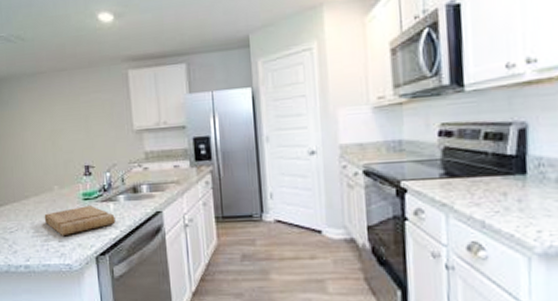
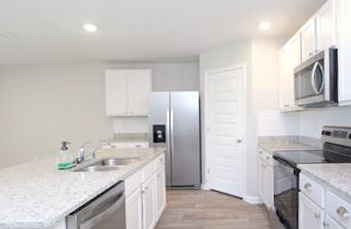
cutting board: present [44,205,116,237] -> none [22,174,85,199]

